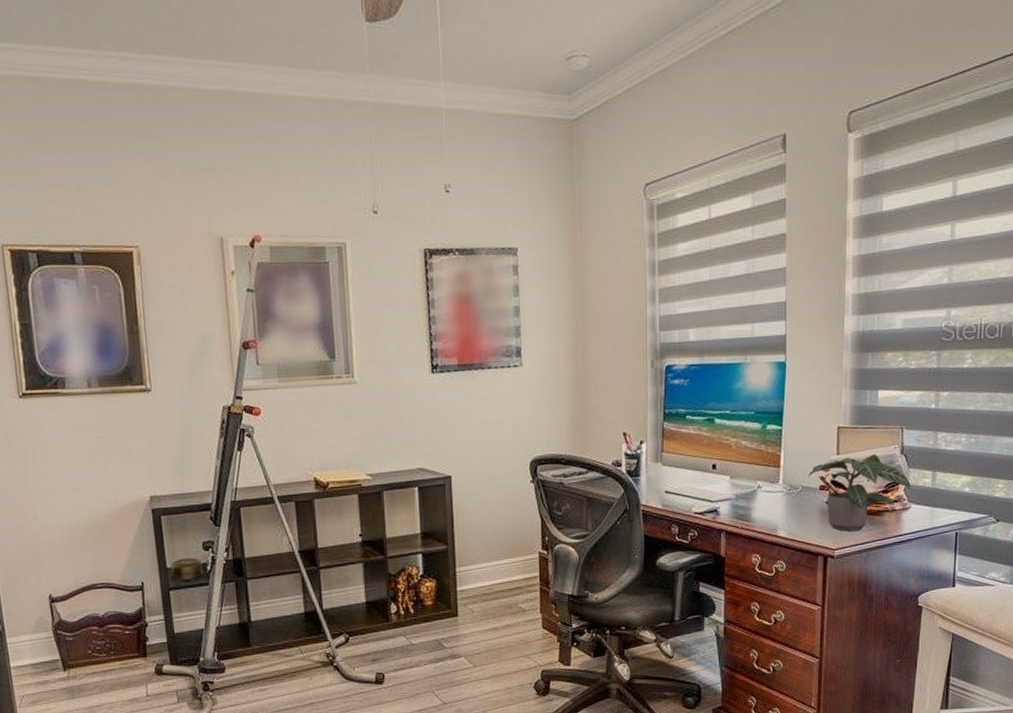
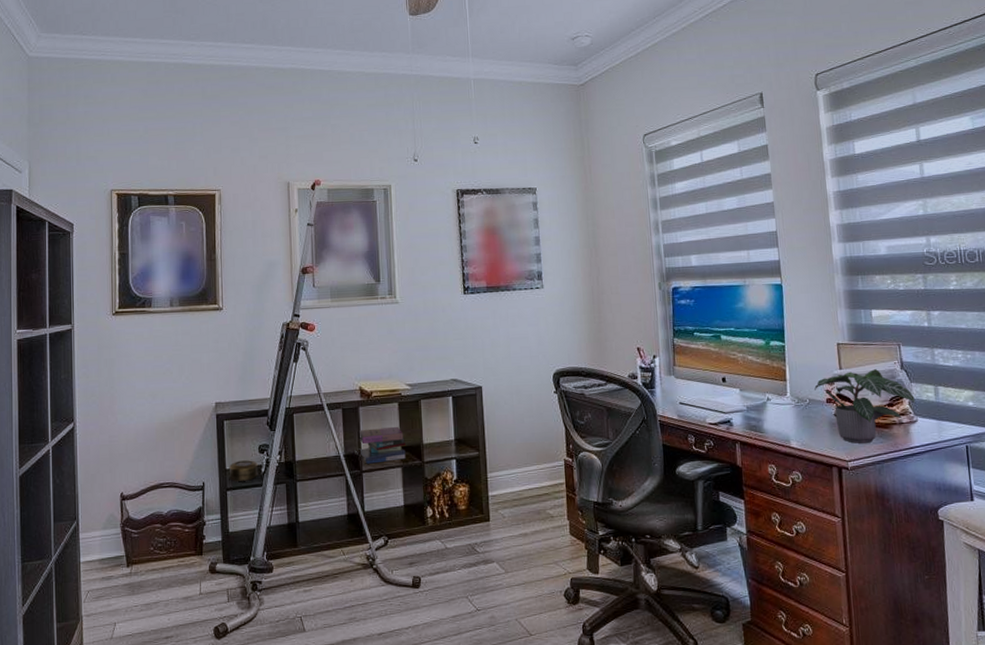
books: none [310,519,367,560] -> present [355,426,406,464]

